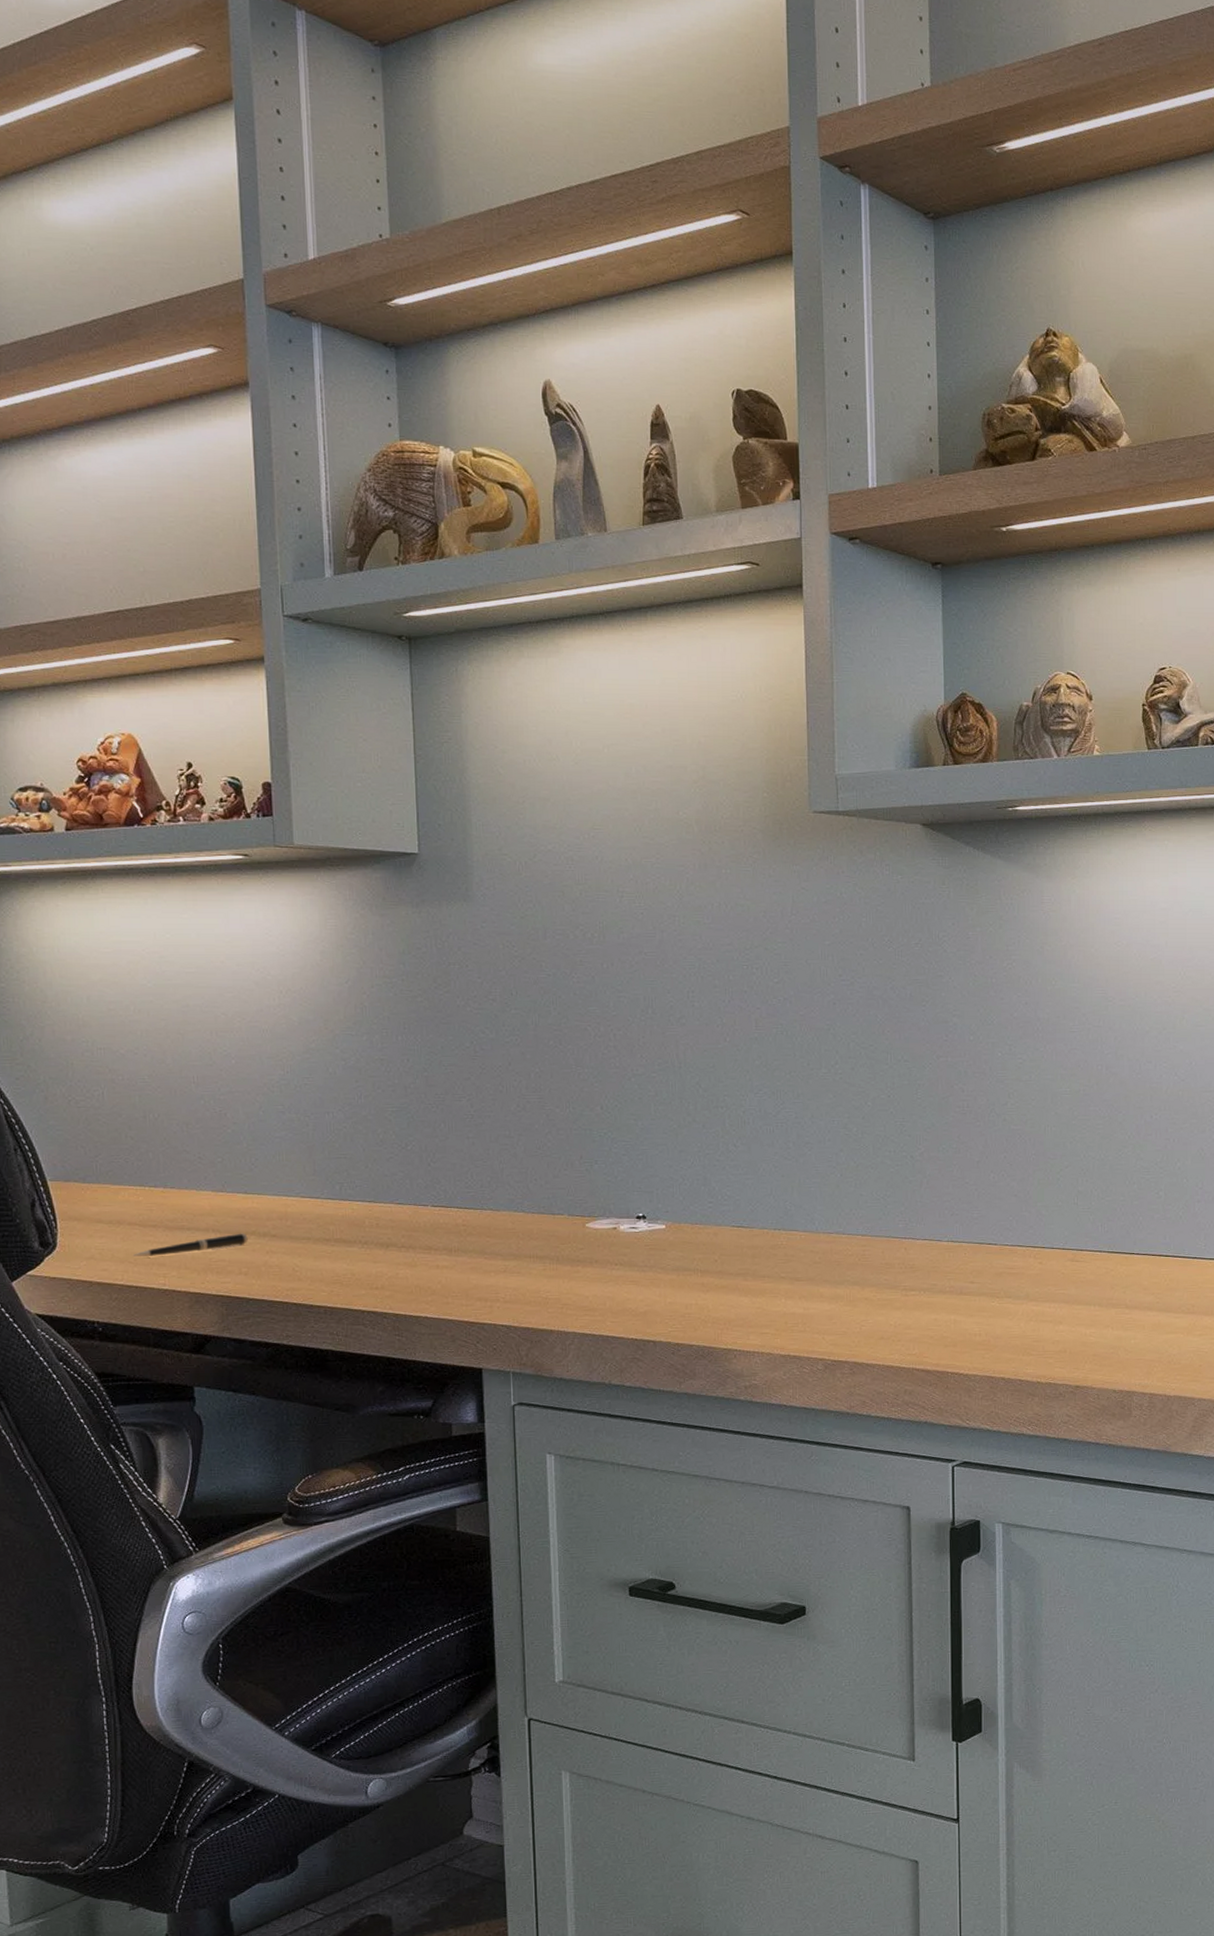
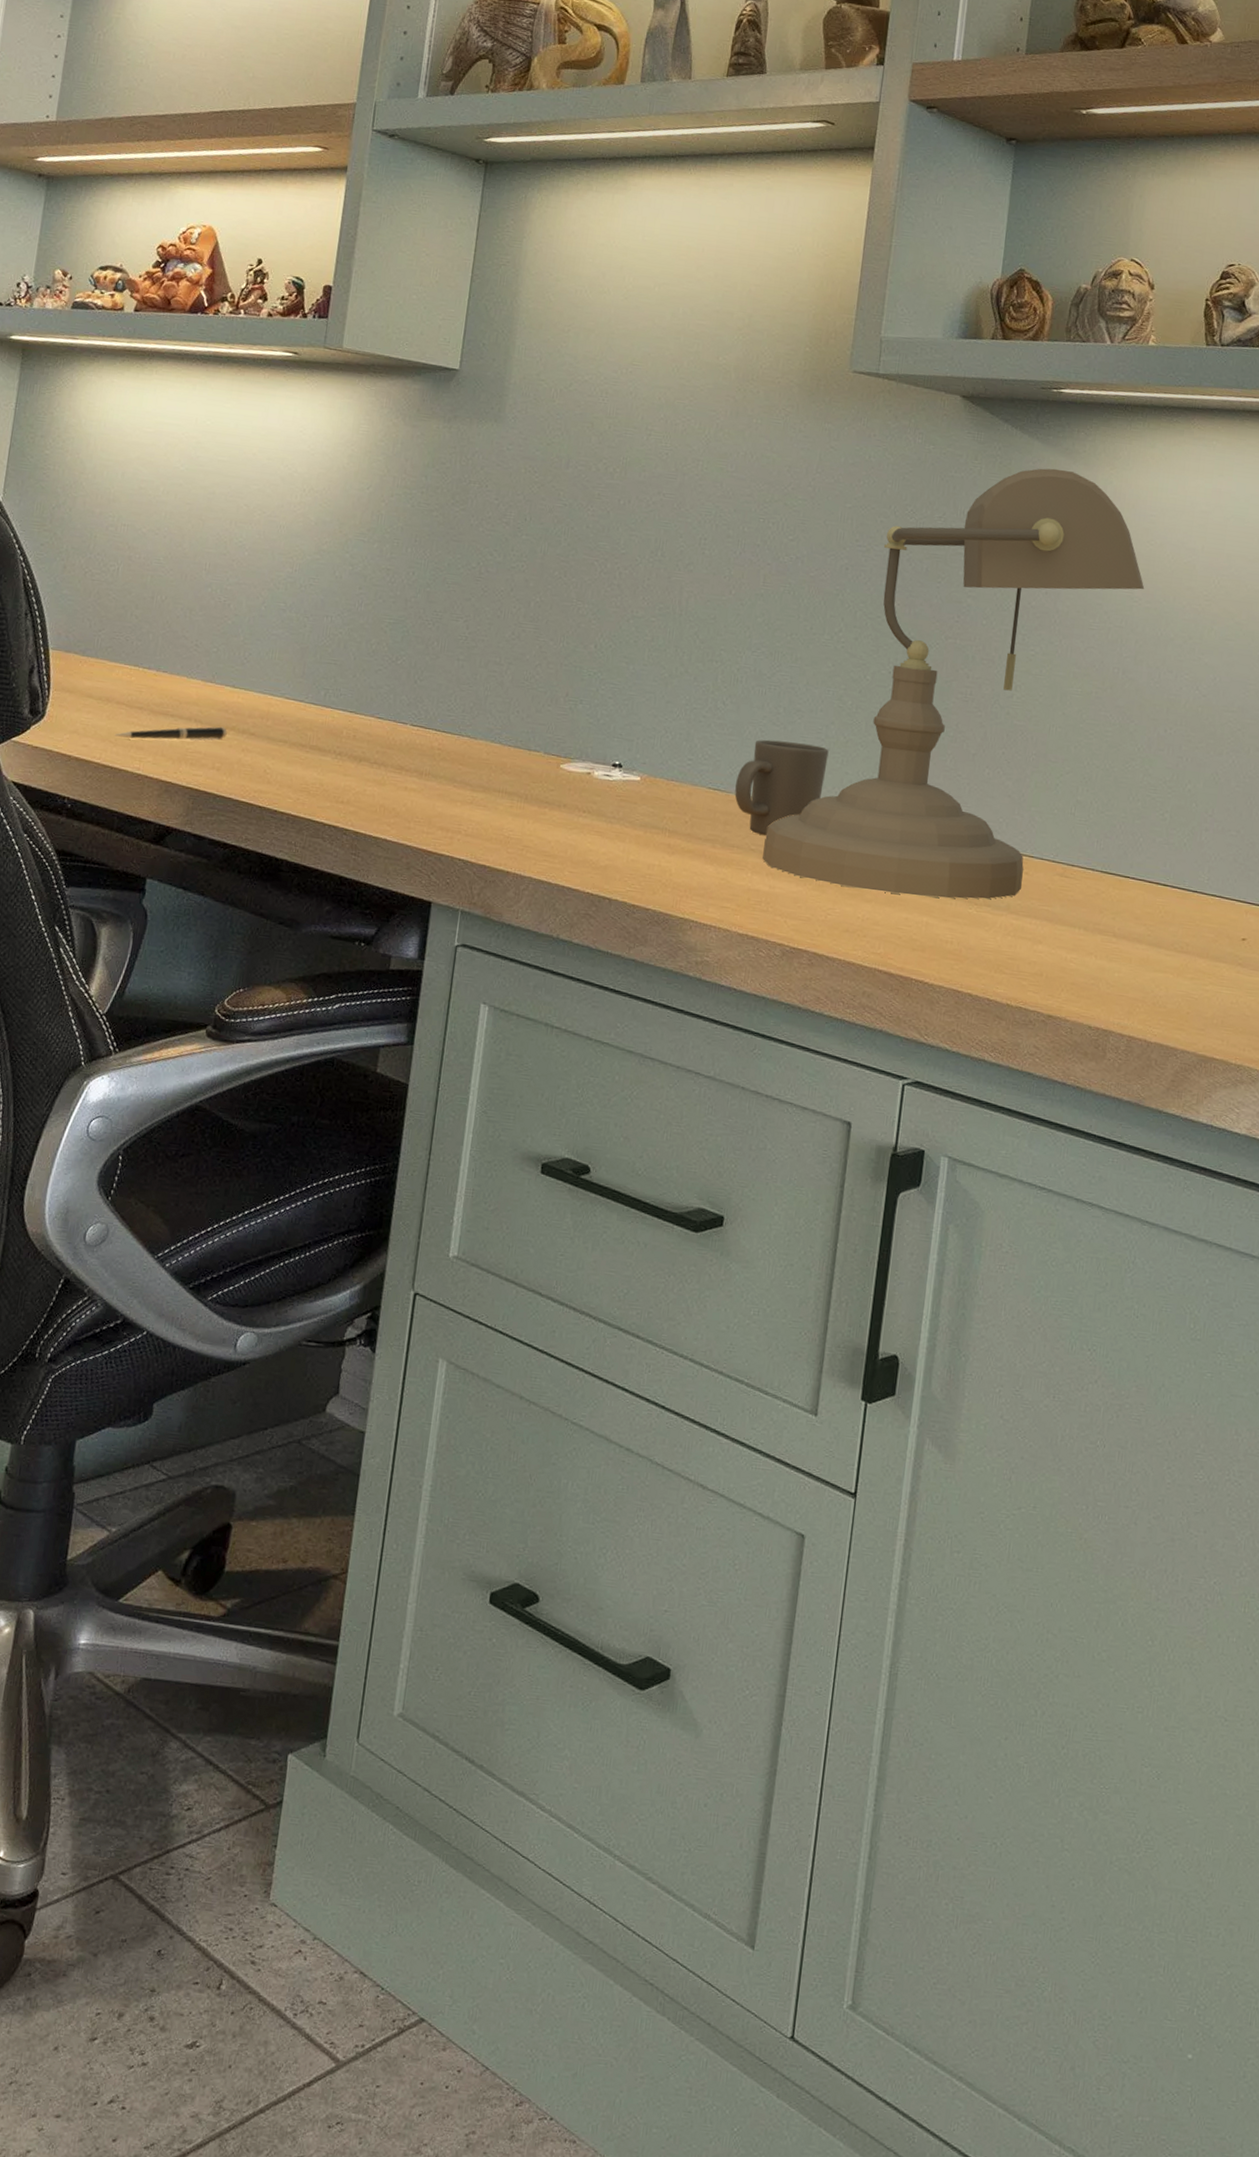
mug: none [758,1173,842,1262] -> present [734,739,829,835]
desk lamp: none [793,884,1117,1299] -> present [762,468,1145,899]

